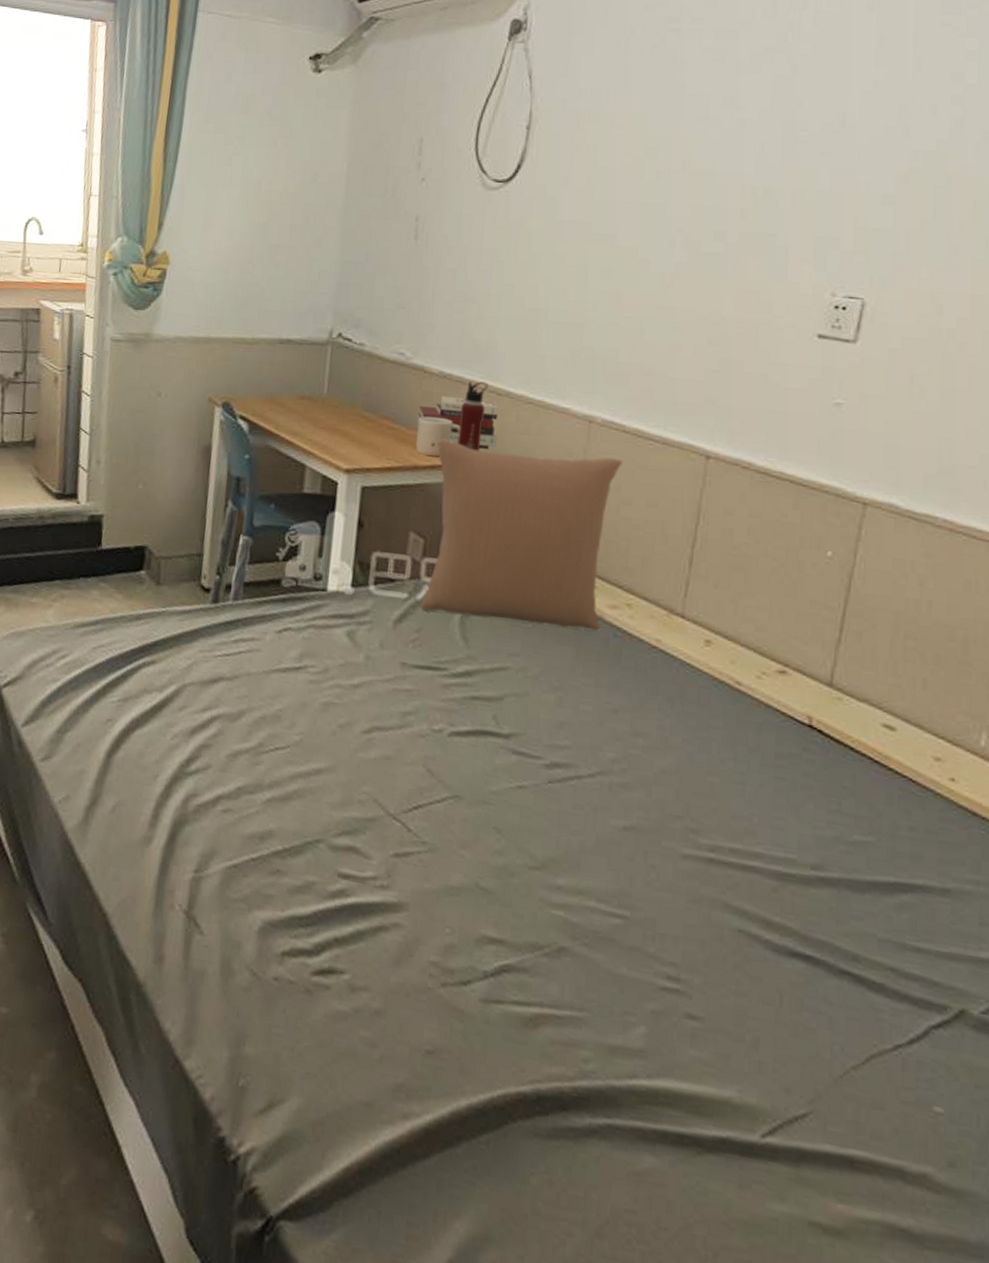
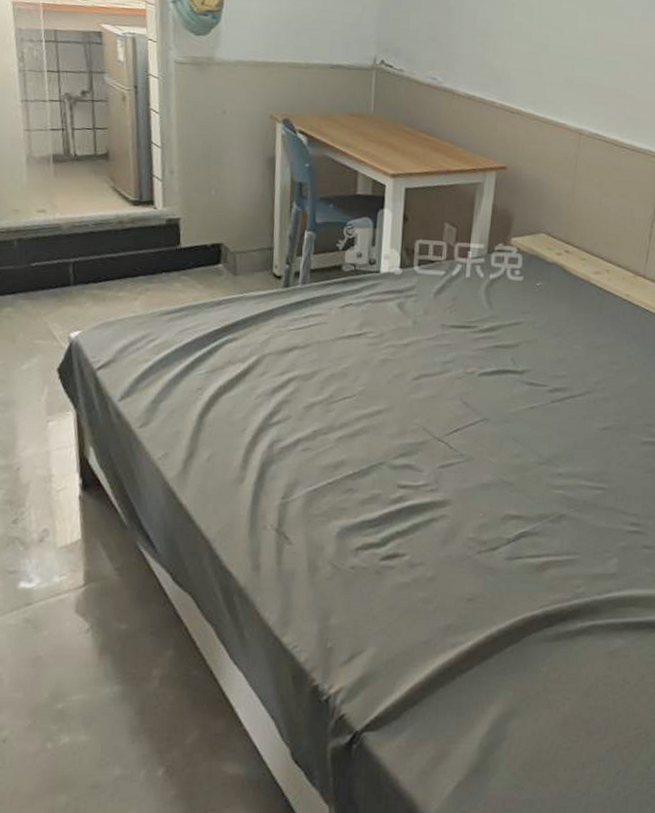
mug: present [415,416,461,458] -> none [447,130,484,163]
books: present [418,395,498,449] -> none [449,113,511,156]
pillow: present [420,440,623,631] -> none [455,149,604,291]
water bottle: present [457,381,488,451] -> none [480,102,503,158]

